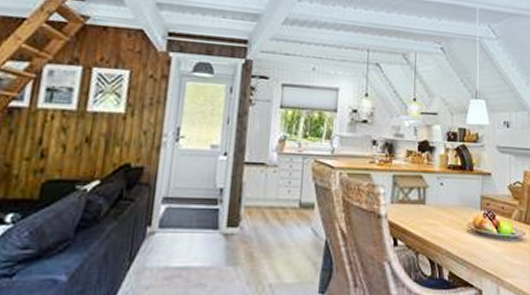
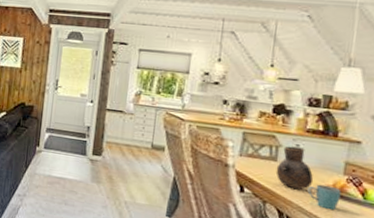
vase: none [425,185,458,232] -> present [275,146,314,190]
mug: none [453,223,480,250] -> present [307,184,342,211]

